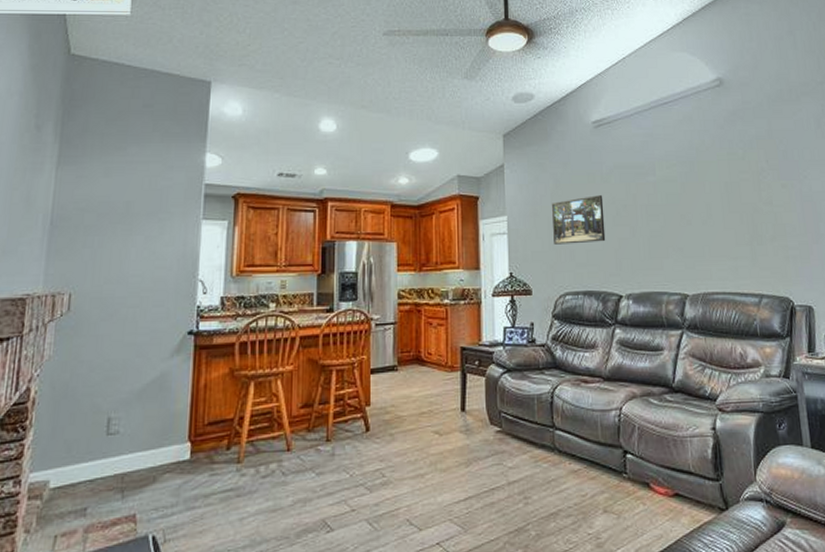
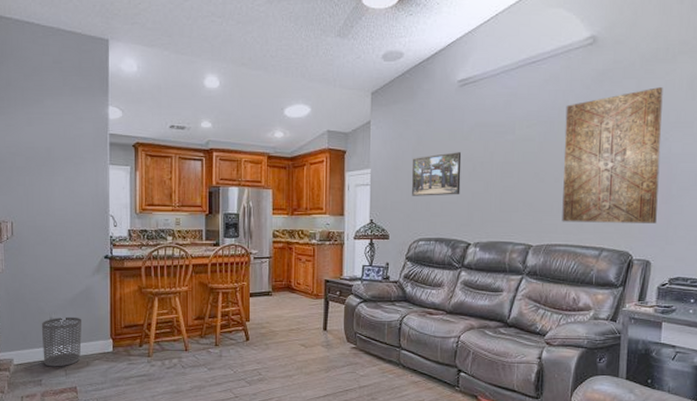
waste bin: none [92,414,151,488] -> present [41,316,82,367]
wall art: none [703,127,811,267] -> present [562,87,663,223]

